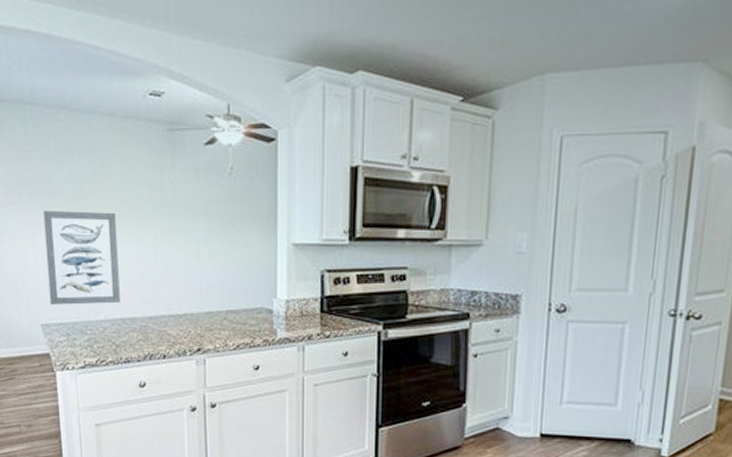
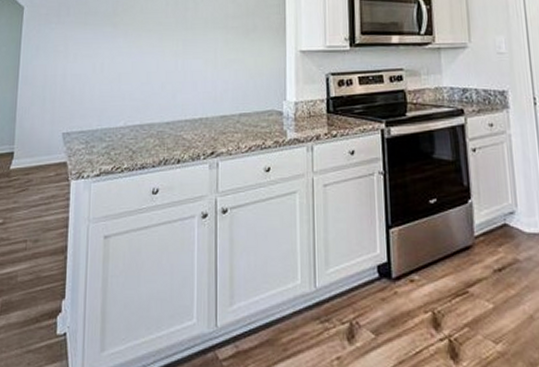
wall art: present [43,210,120,305] -> none [73,27,143,113]

